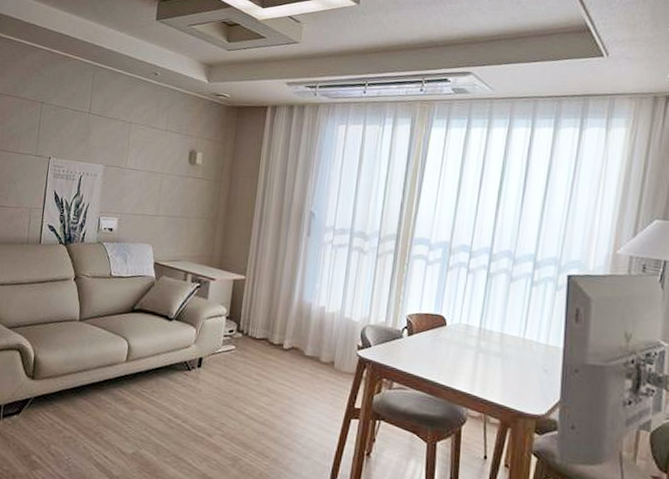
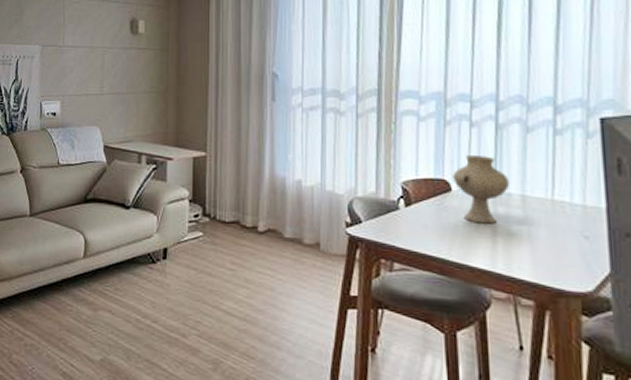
vase: none [448,297,493,355] -> present [453,155,510,224]

